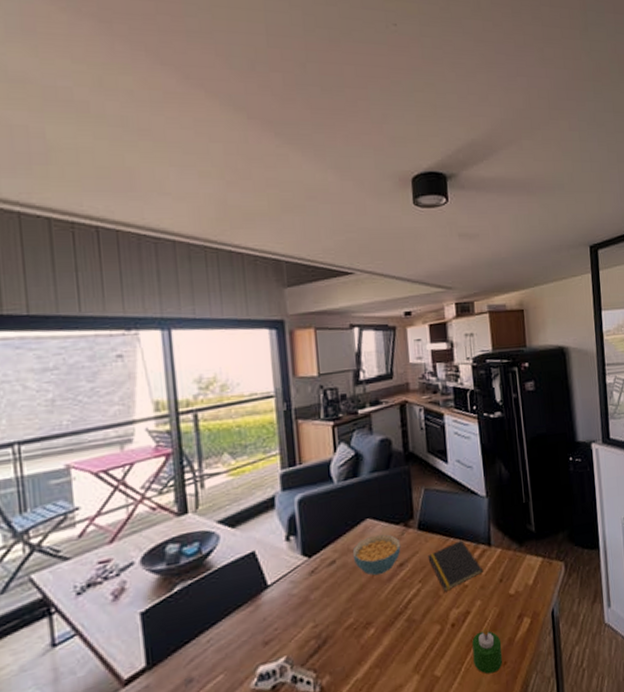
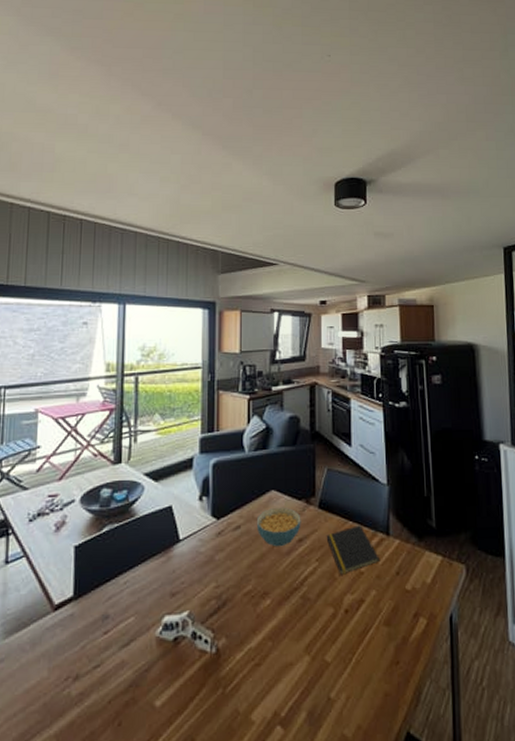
candle: present [472,626,503,675] -> none [365,619,396,671]

